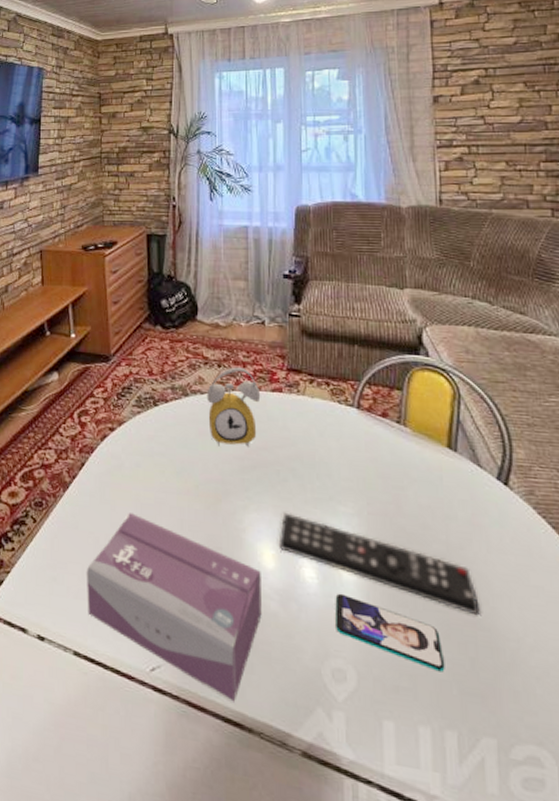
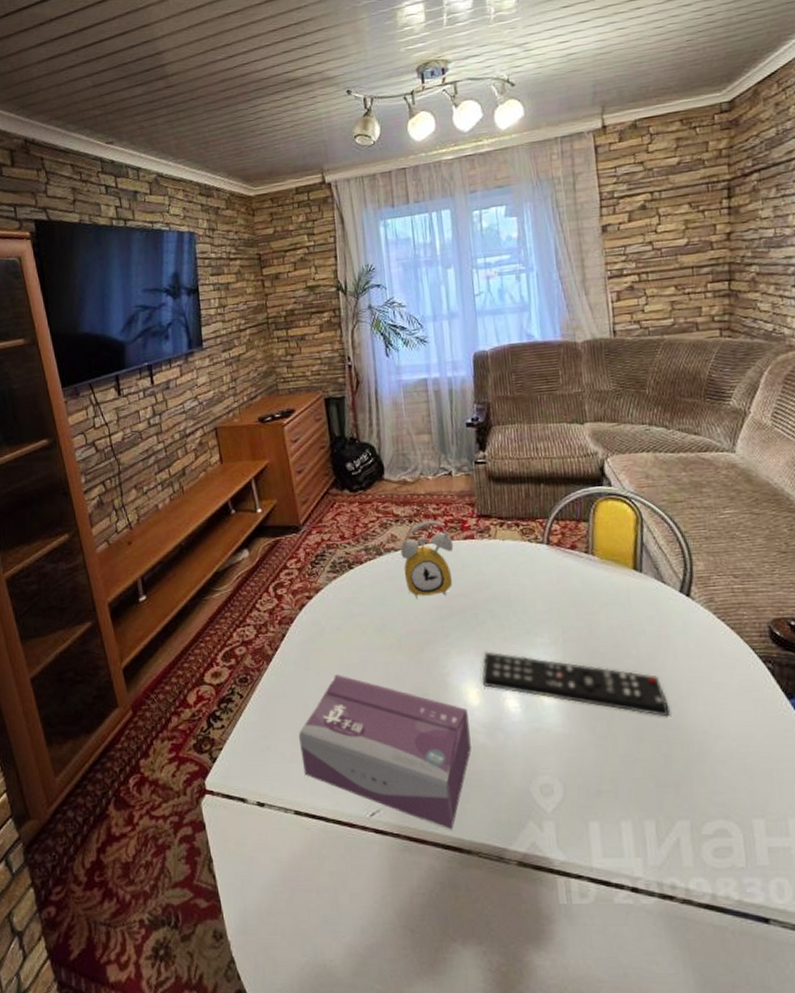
smartphone: present [335,593,445,673] -> none [538,717,642,772]

